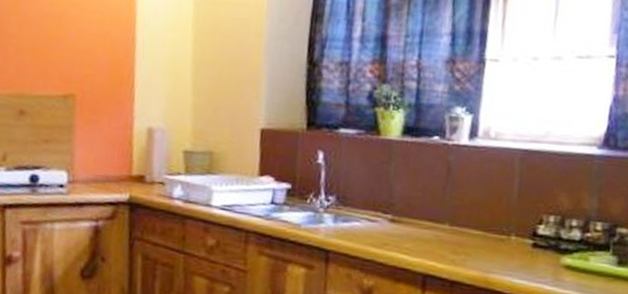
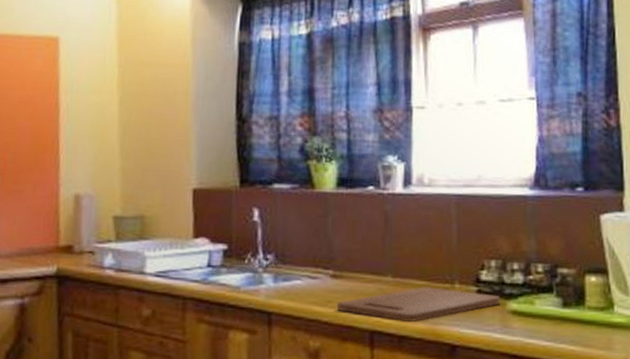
cutting board: none [392,236,555,269] -> present [336,287,500,322]

